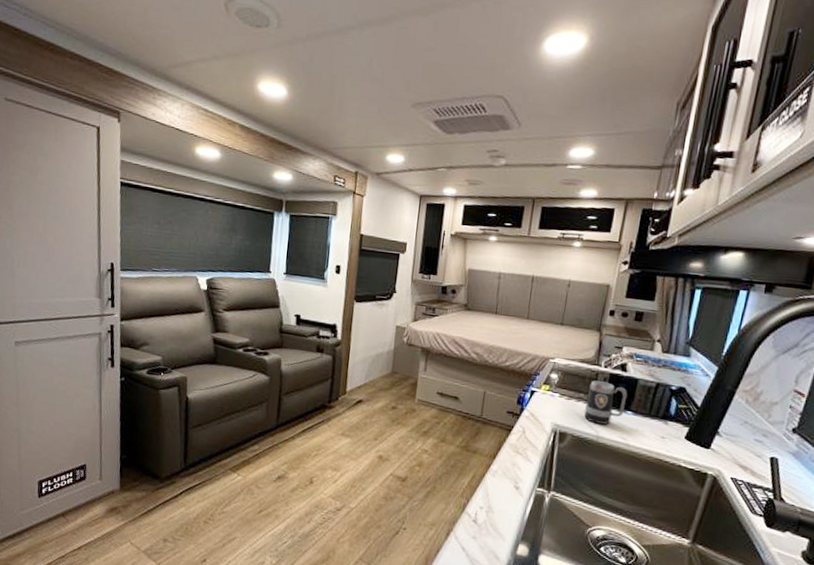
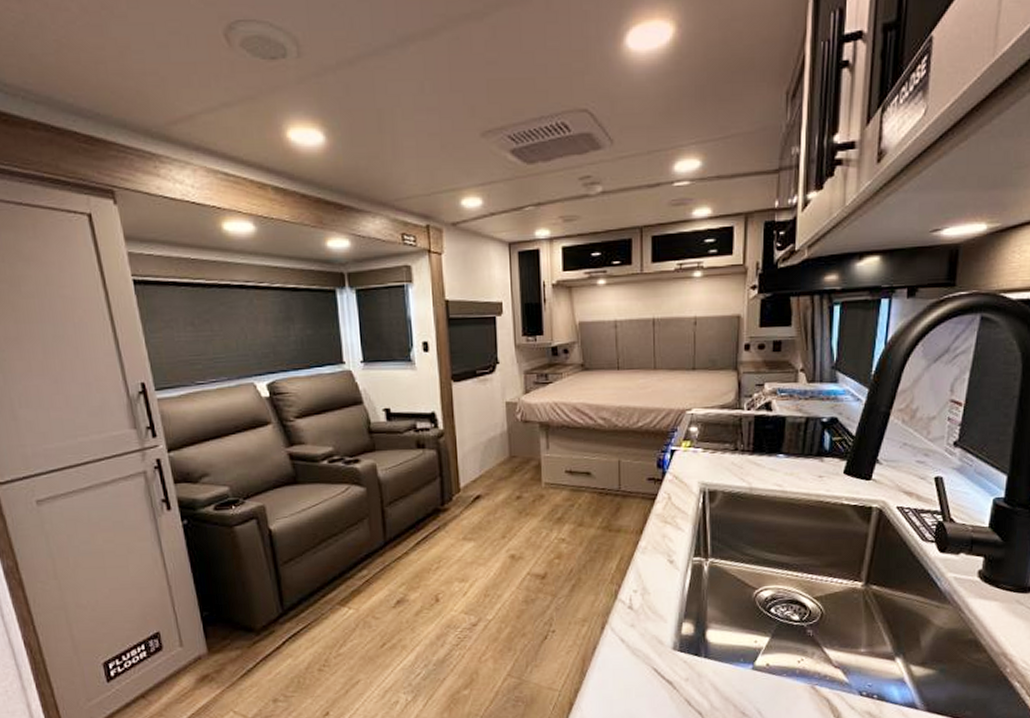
mug: present [584,380,628,425] -> none [733,426,777,474]

